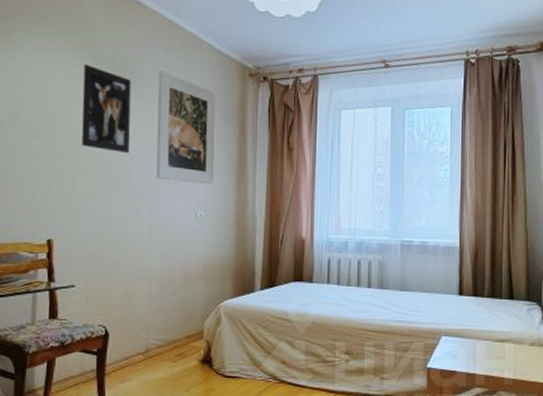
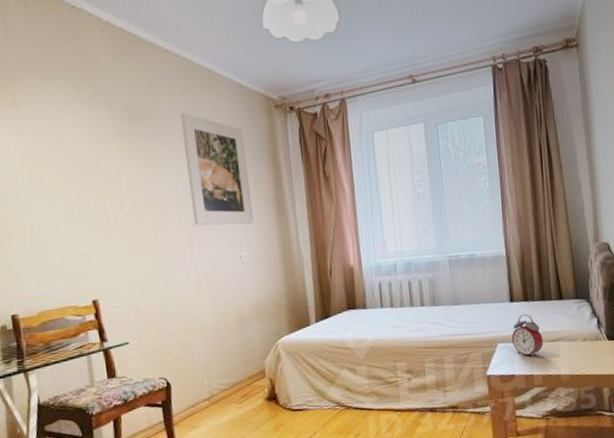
wall art: present [82,64,132,154] -> none [100,115,162,203]
alarm clock: none [456,309,489,355] -> present [511,314,543,357]

